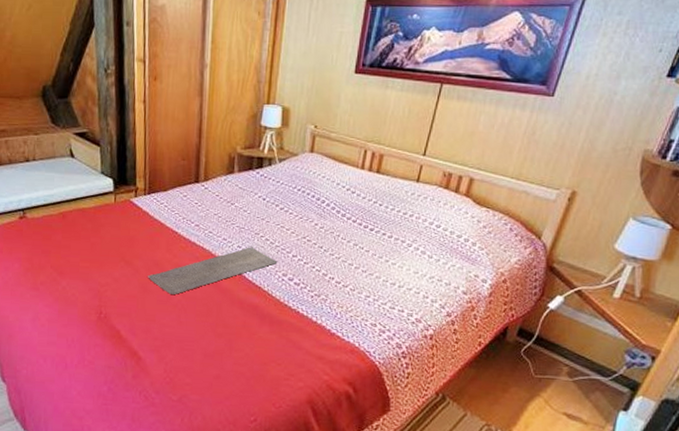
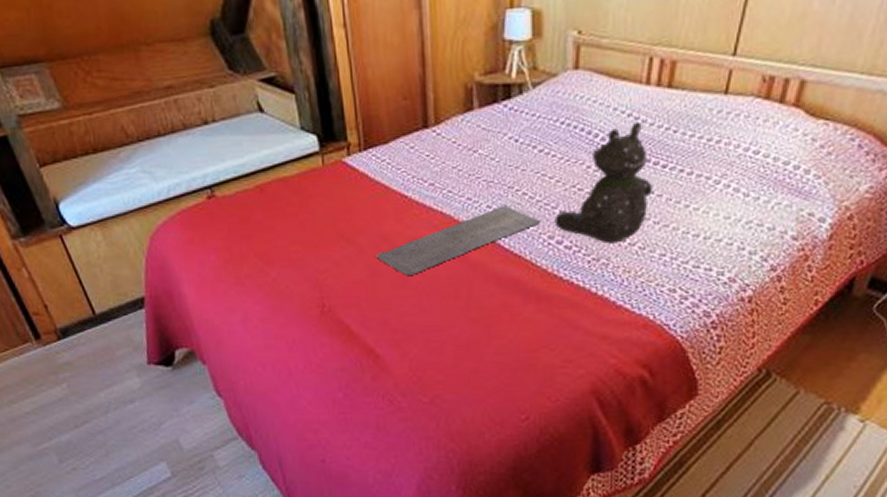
teddy bear: none [288,195,362,284] -> present [554,121,652,244]

